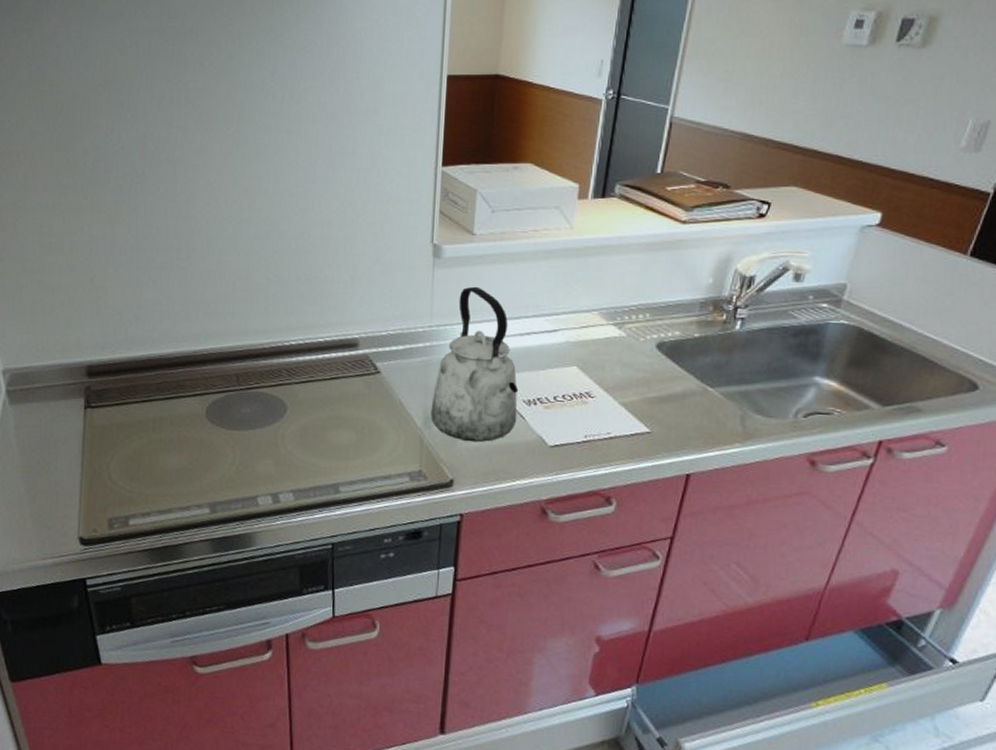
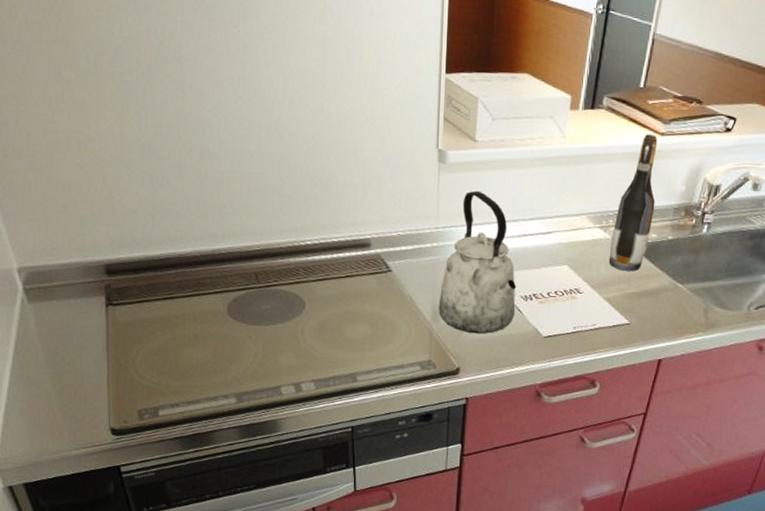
wine bottle: none [624,223,679,373] -> present [609,134,658,271]

